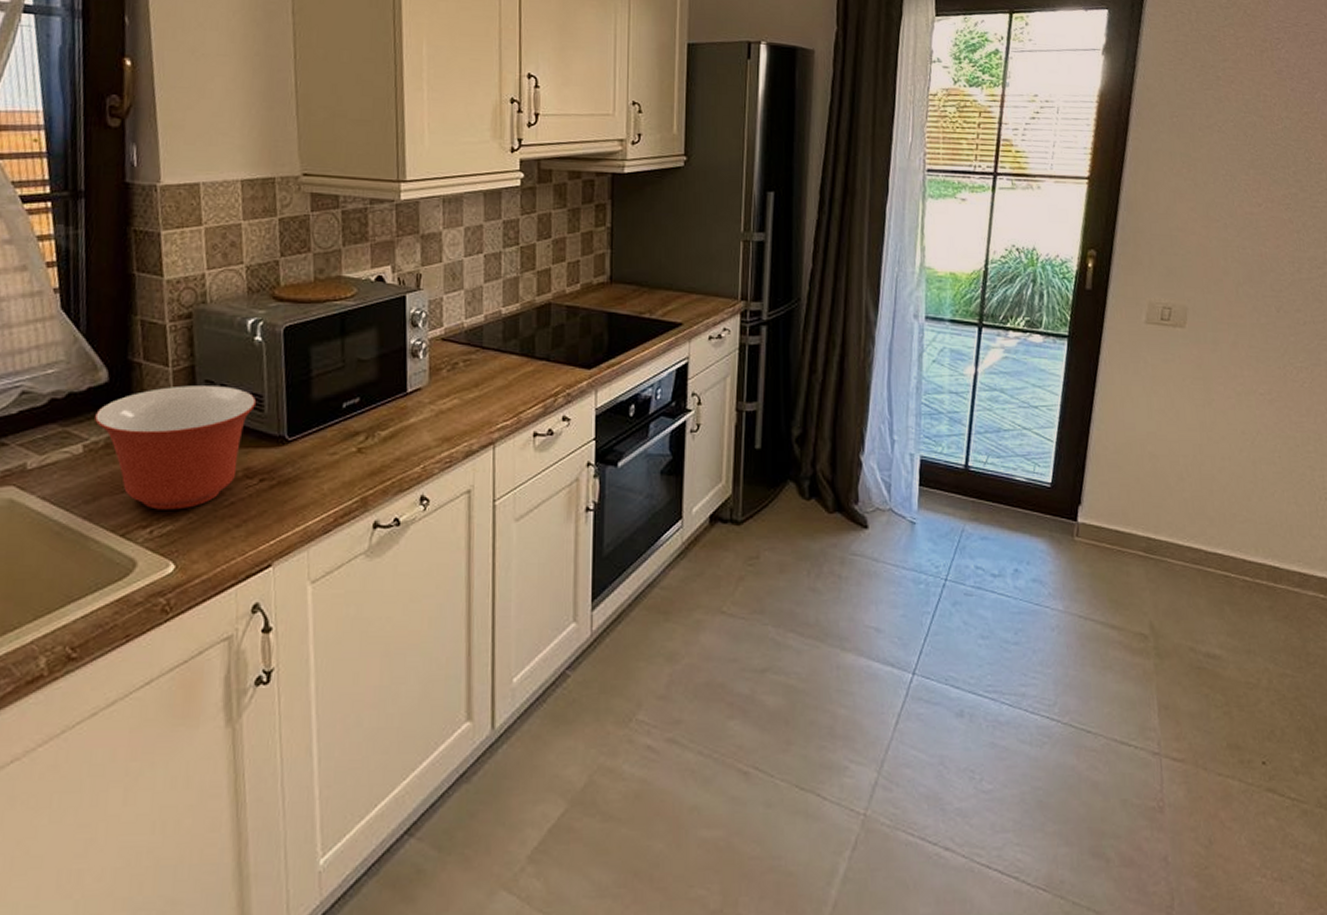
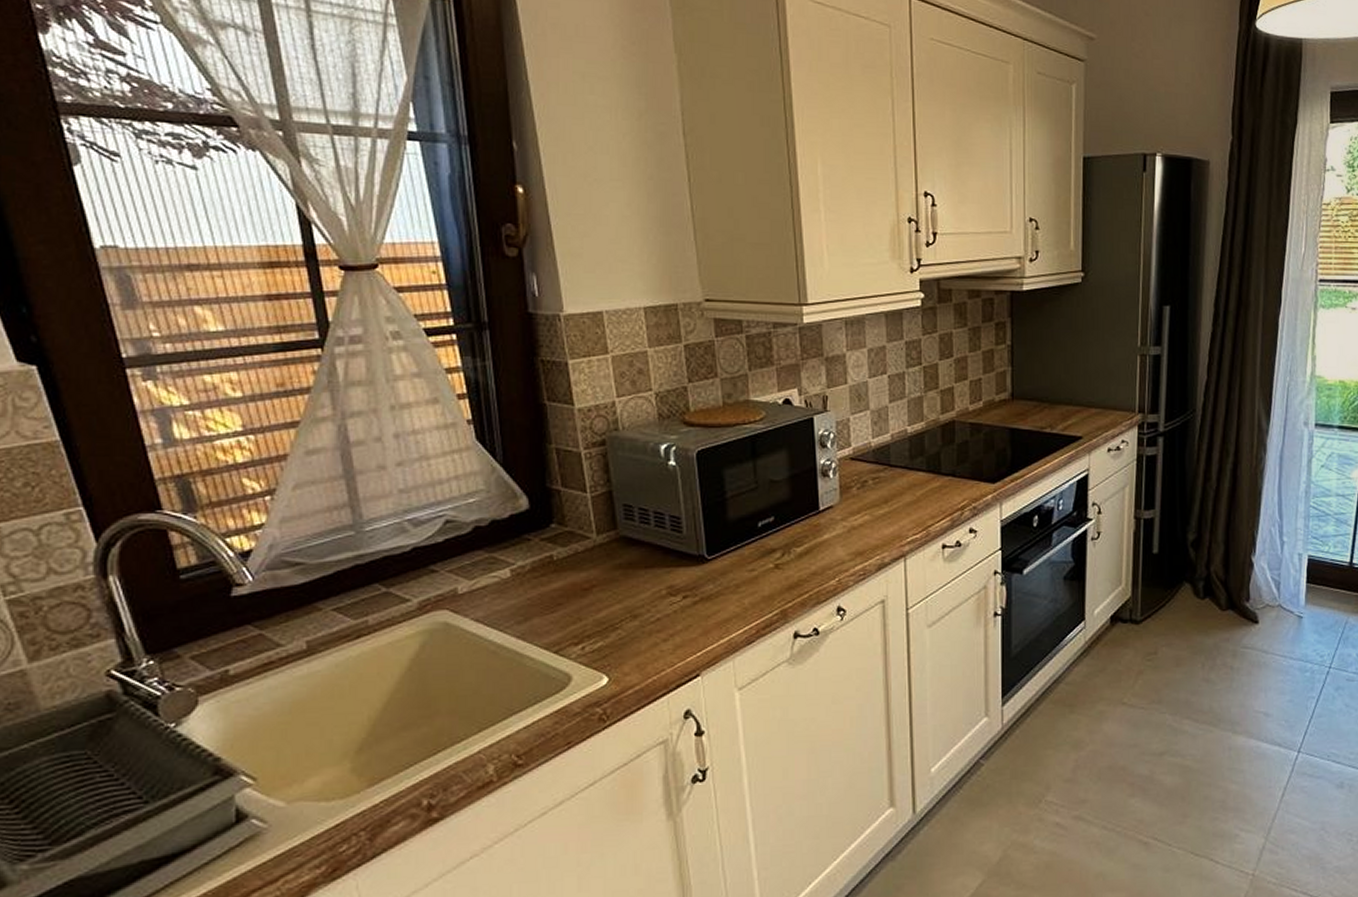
mixing bowl: present [94,385,257,510] -> none [518,510,675,628]

